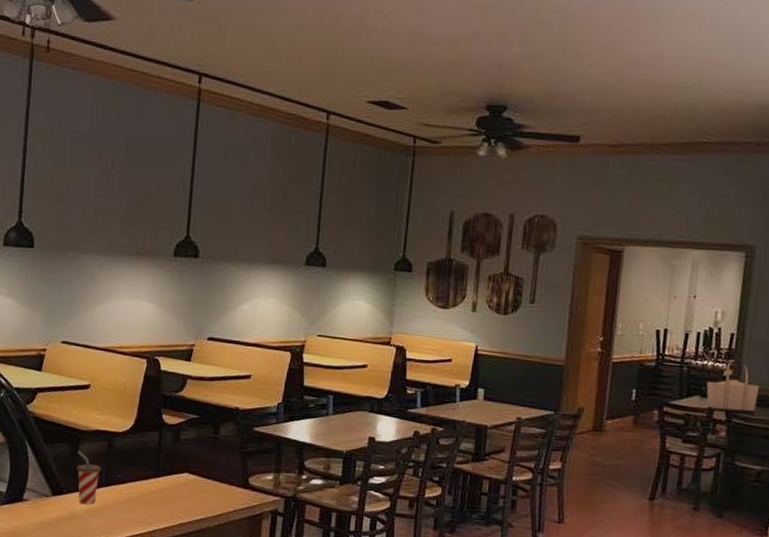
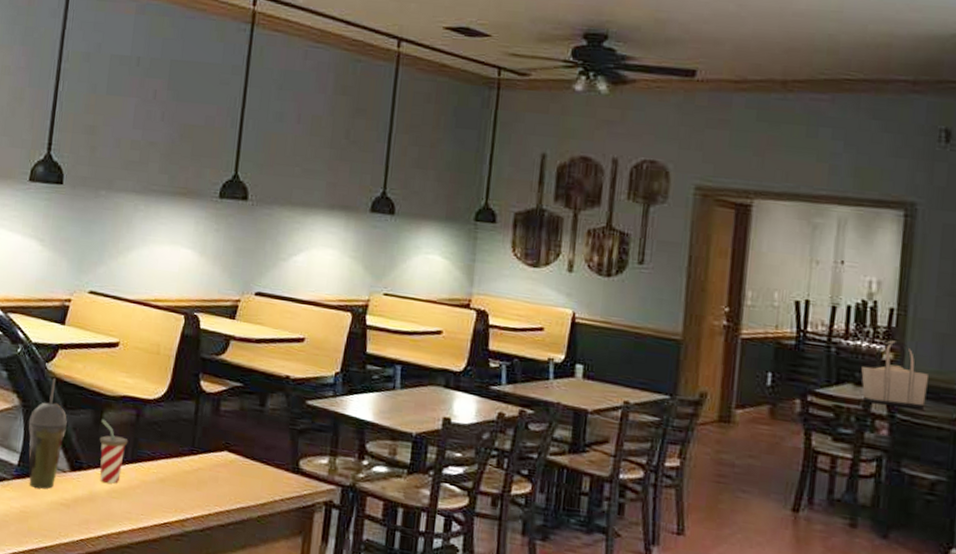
beverage cup: none [13,417,48,512] -> present [28,378,68,489]

